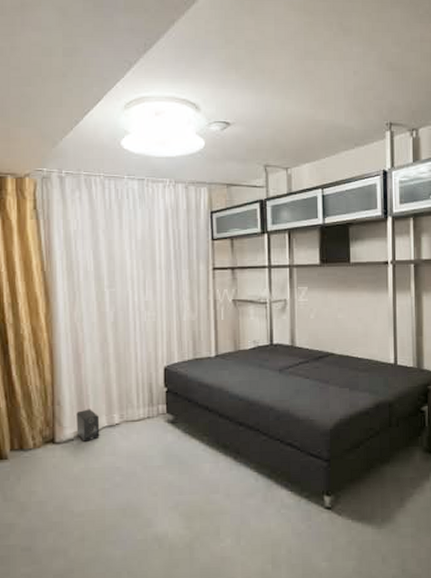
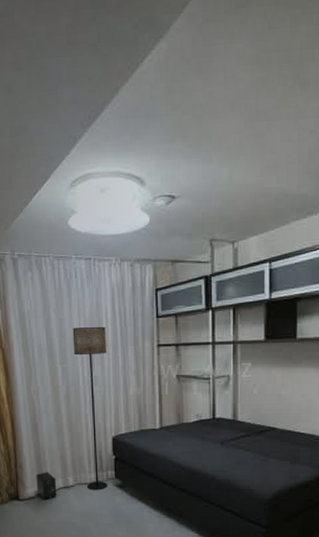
floor lamp: none [123,248,160,428] -> present [72,326,108,490]

